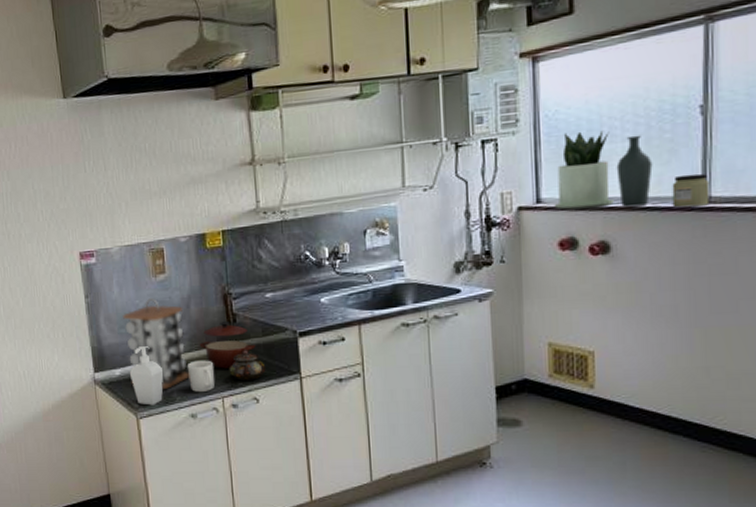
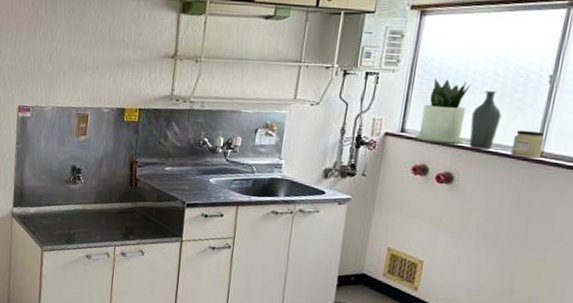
spice rack: present [123,298,190,389] -> none [42,154,96,231]
soap bottle: present [129,345,164,406] -> none [42,191,71,242]
mug: present [186,360,216,393] -> none [89,211,113,239]
saucepan: present [199,321,256,369] -> none [103,183,150,223]
teapot: present [229,350,266,381] -> none [124,210,155,236]

